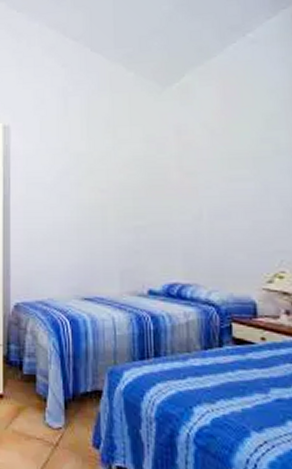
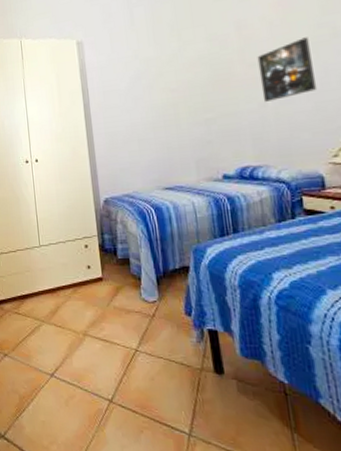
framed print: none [195,151,256,215] -> present [257,37,318,102]

